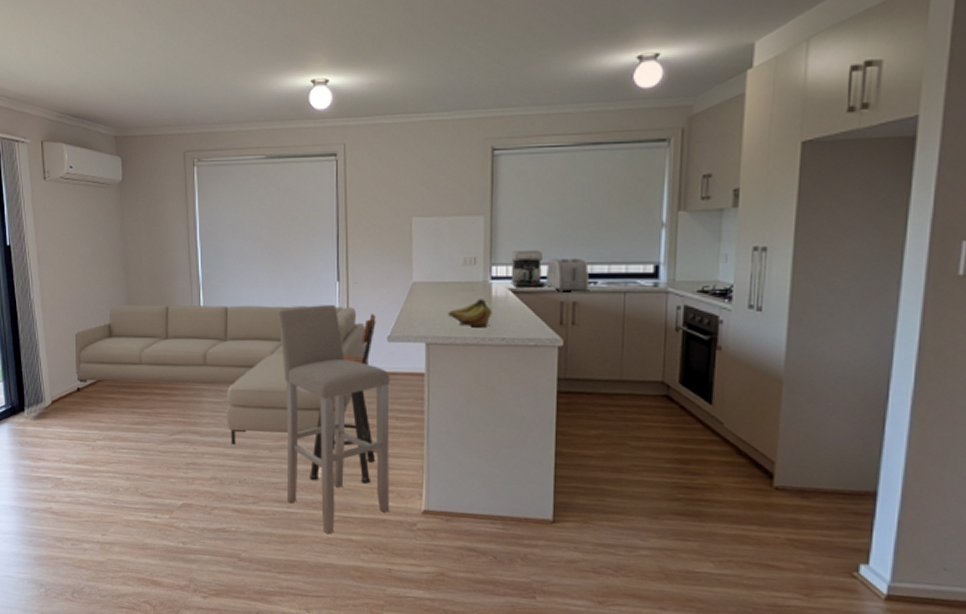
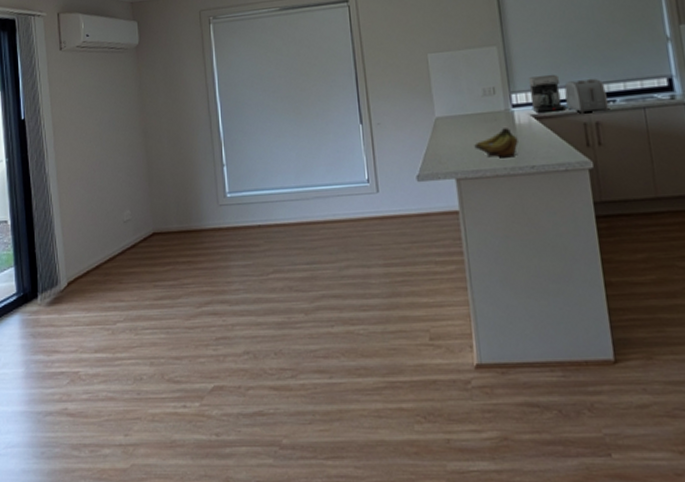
sofa: present [74,304,366,450] -> none [91,149,396,312]
bar stool: present [278,305,390,535] -> none [303,149,439,405]
bar stool: present [310,313,376,484] -> none [350,153,419,342]

